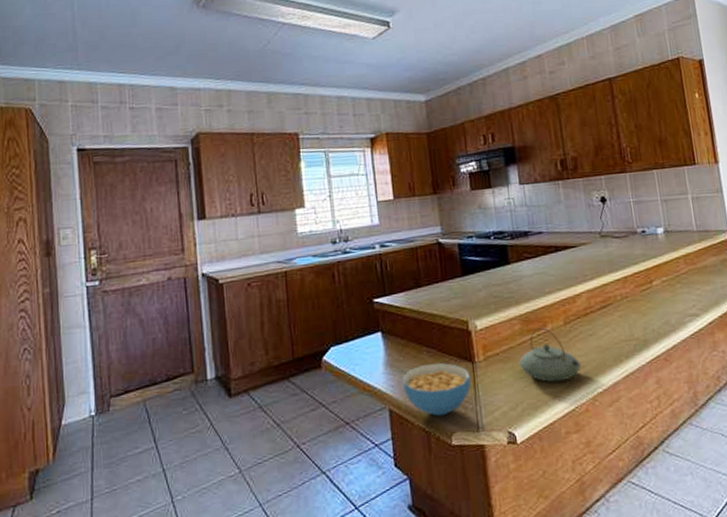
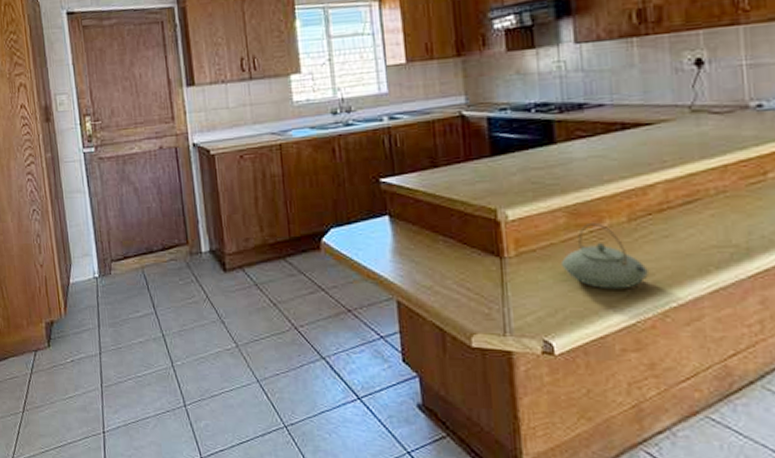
cereal bowl: present [401,362,471,417] -> none [412,254,498,314]

